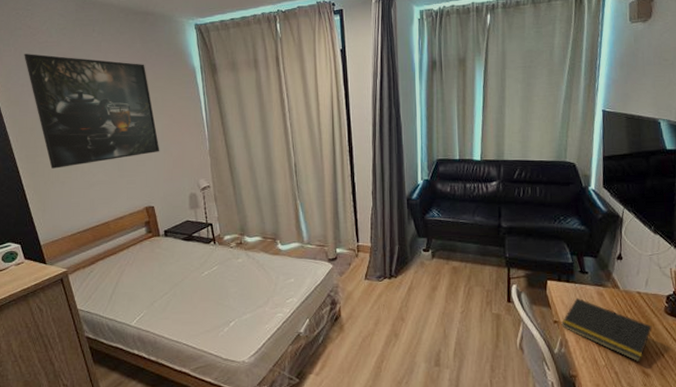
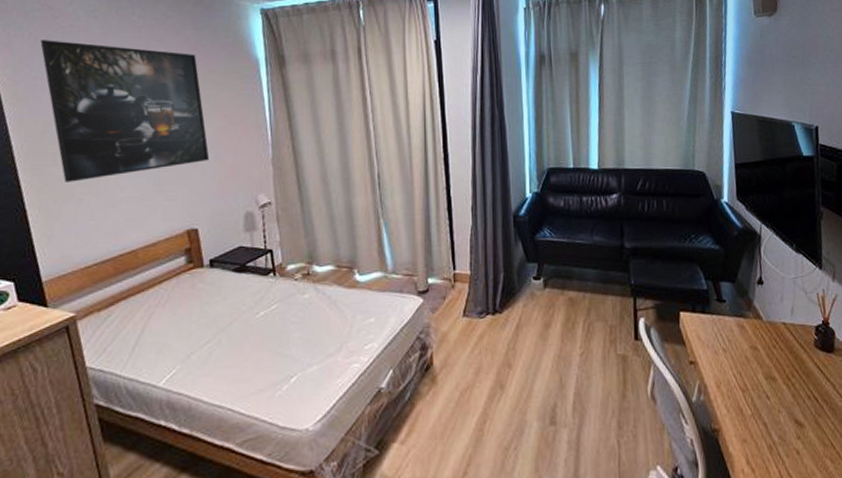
notepad: present [561,298,652,363] -> none [698,332,802,410]

